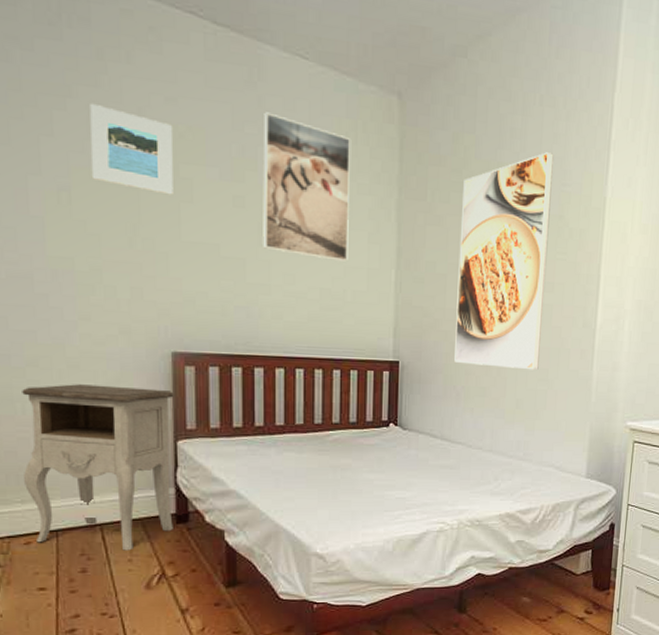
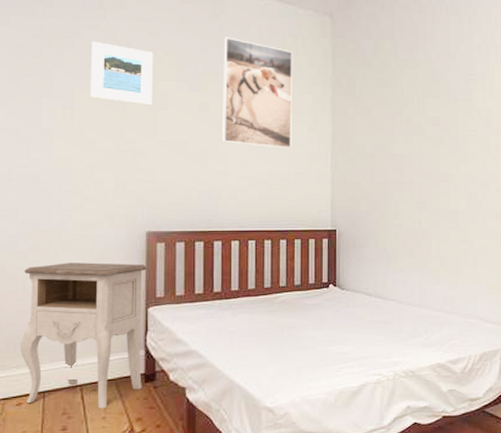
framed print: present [454,152,554,371] -> none [384,50,460,232]

